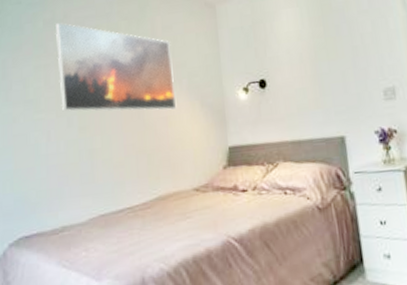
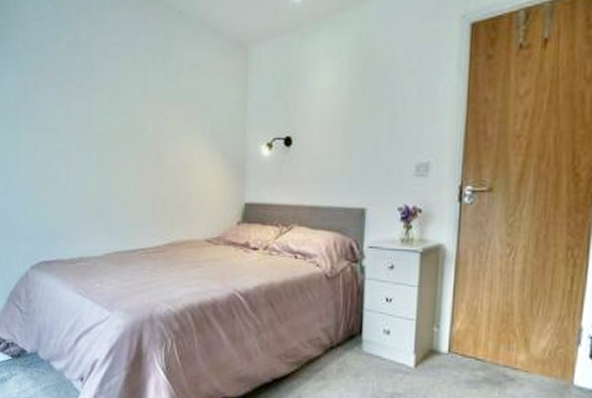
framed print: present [56,22,177,112] -> none [79,46,197,157]

